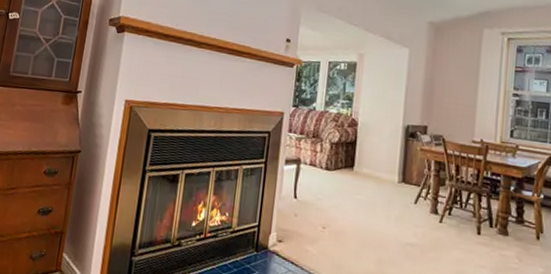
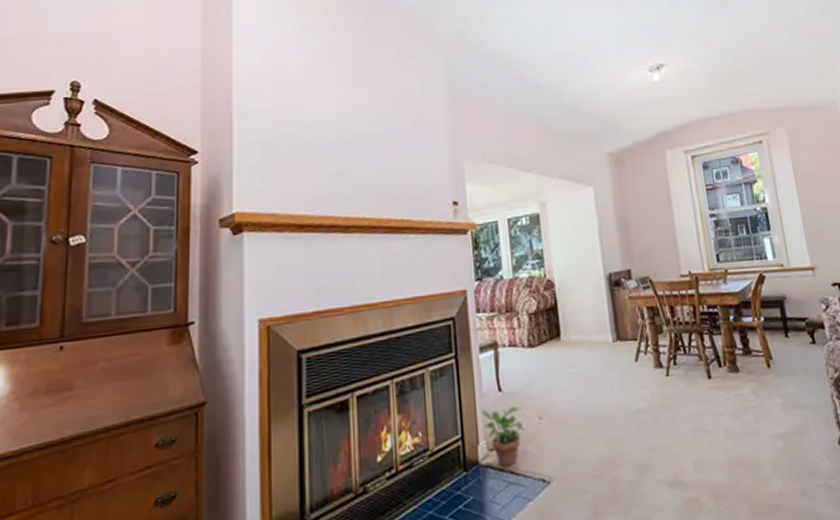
potted plant: none [277,210,309,258] -> present [481,406,524,467]

